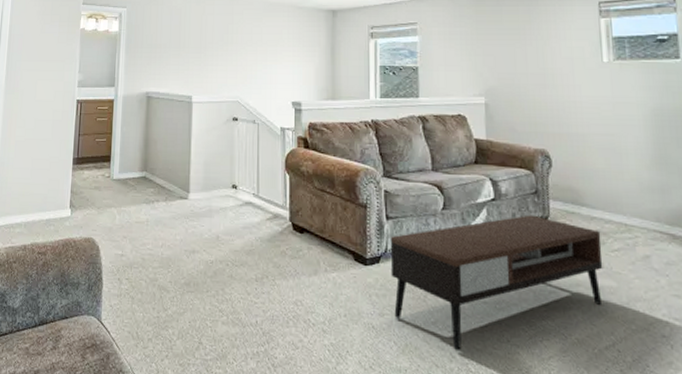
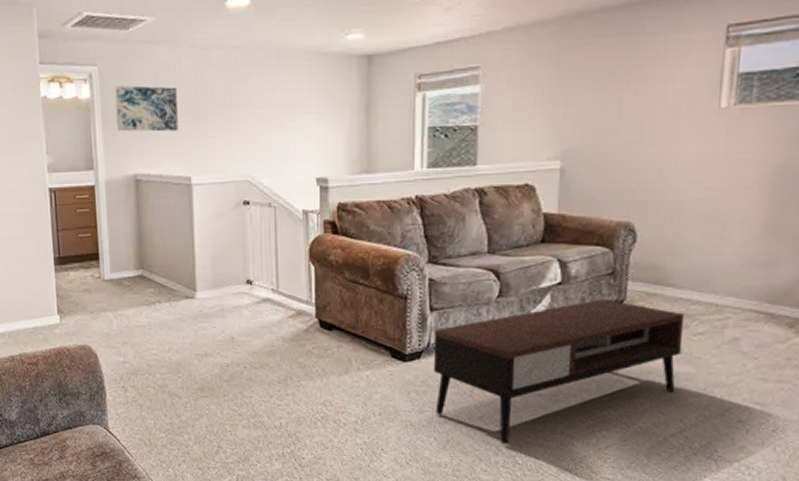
wall art: none [137,24,186,60] -> present [115,85,178,132]

